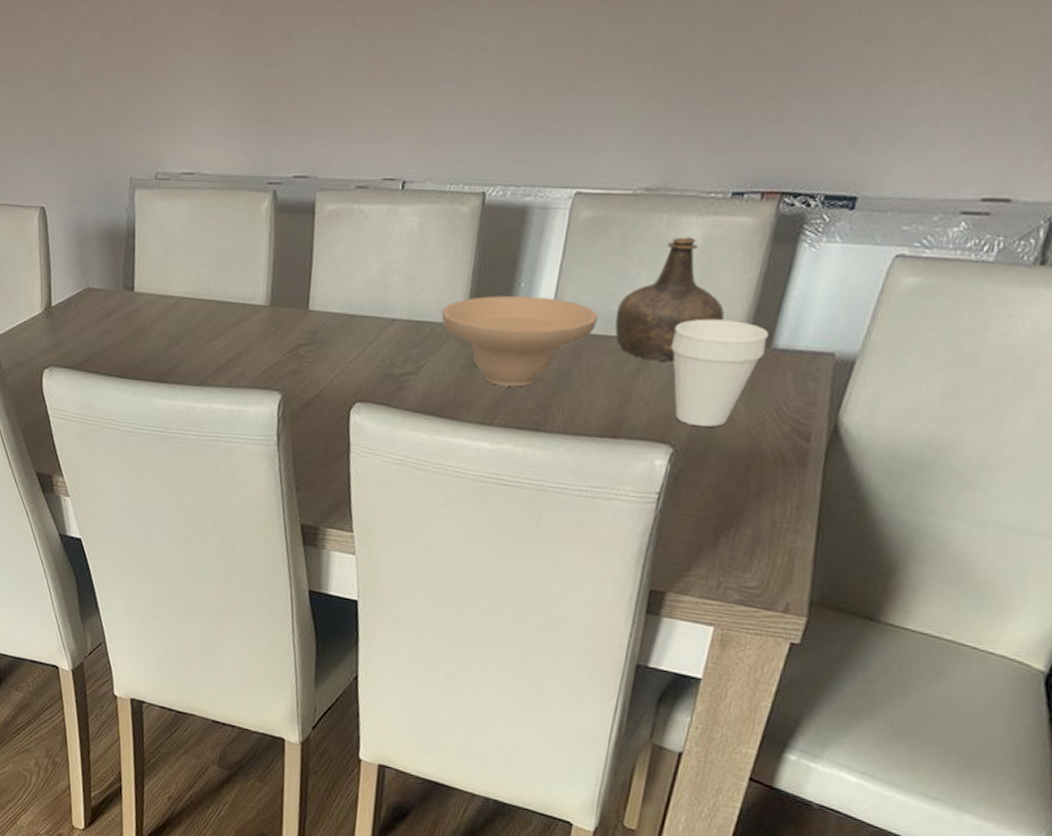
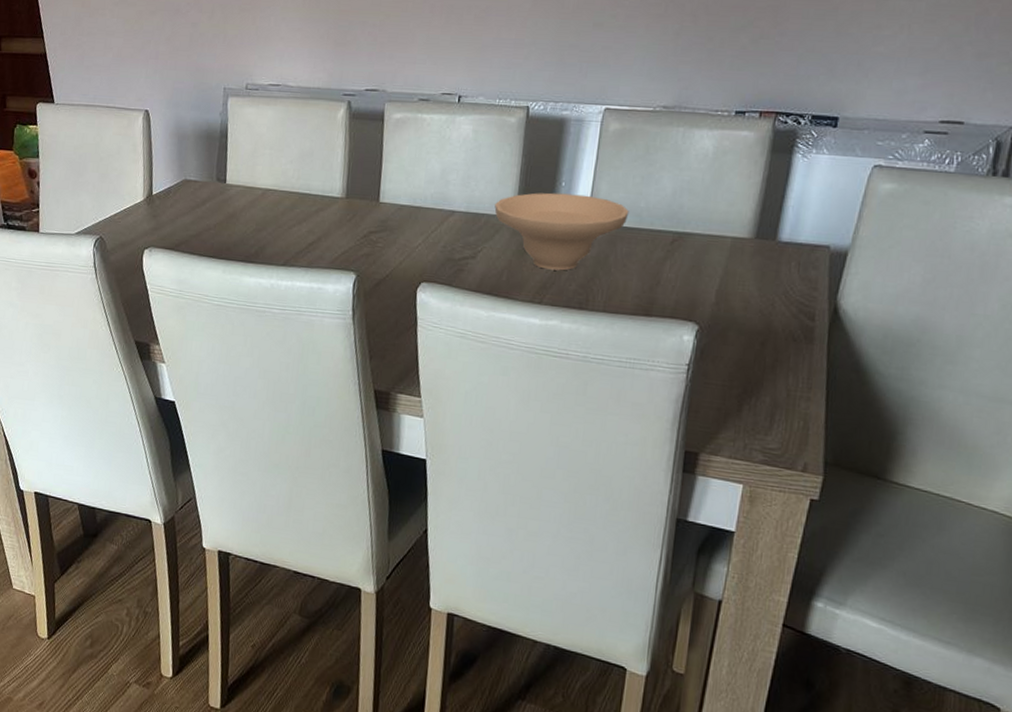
bottle: present [615,237,725,362] -> none [643,147,735,252]
cup: present [670,319,769,427] -> none [691,215,774,308]

